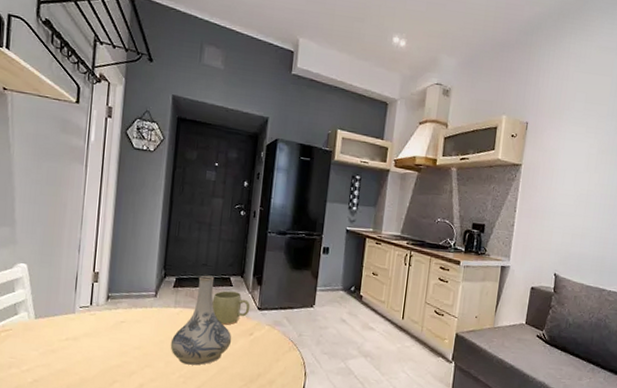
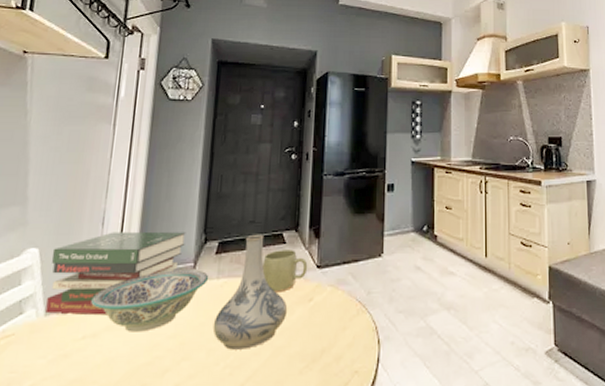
books: none [35,258,149,325] -> present [45,231,186,316]
bowl: none [71,295,168,341] -> present [91,270,209,332]

